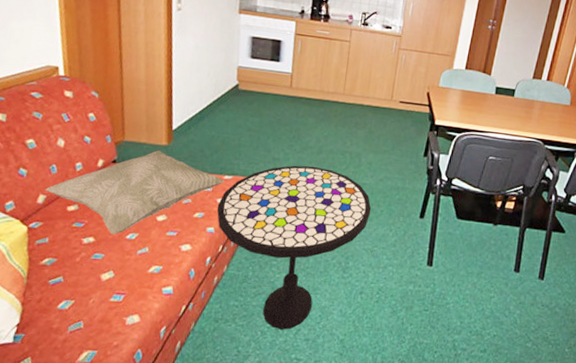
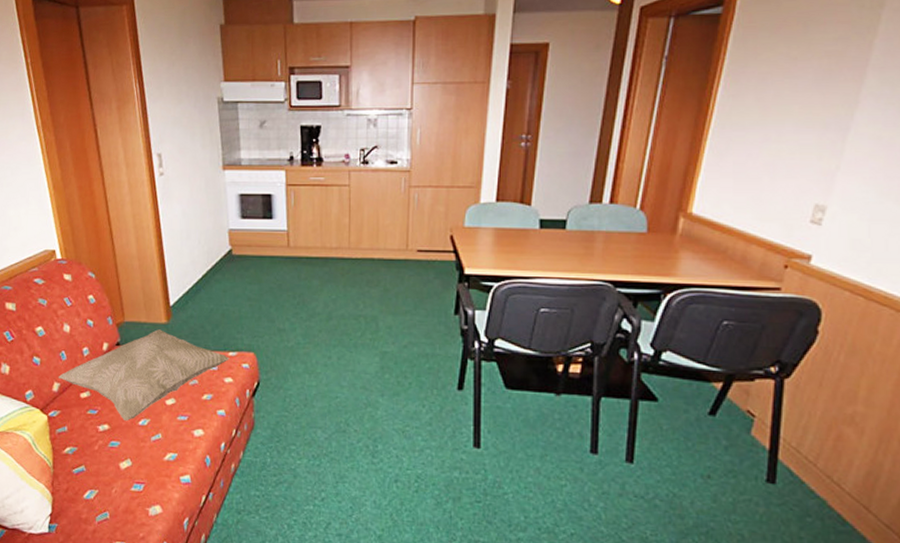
side table: present [216,165,372,330] -> none [225,335,397,523]

